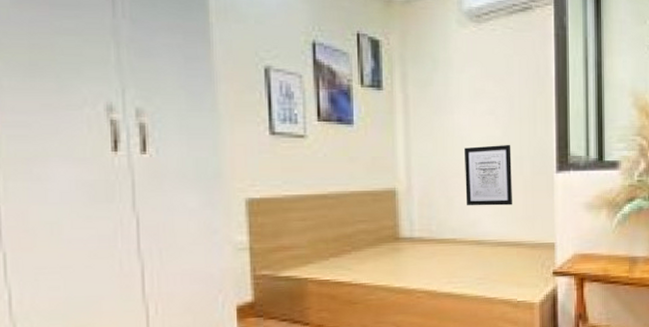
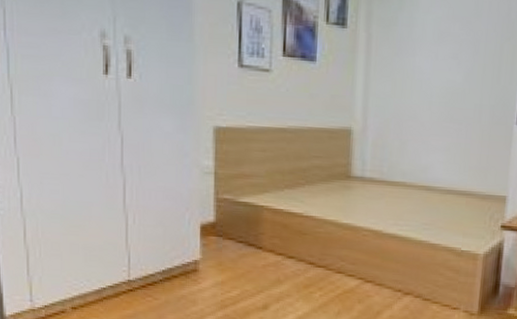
wall art: present [465,144,512,206] -> none [419,90,472,154]

